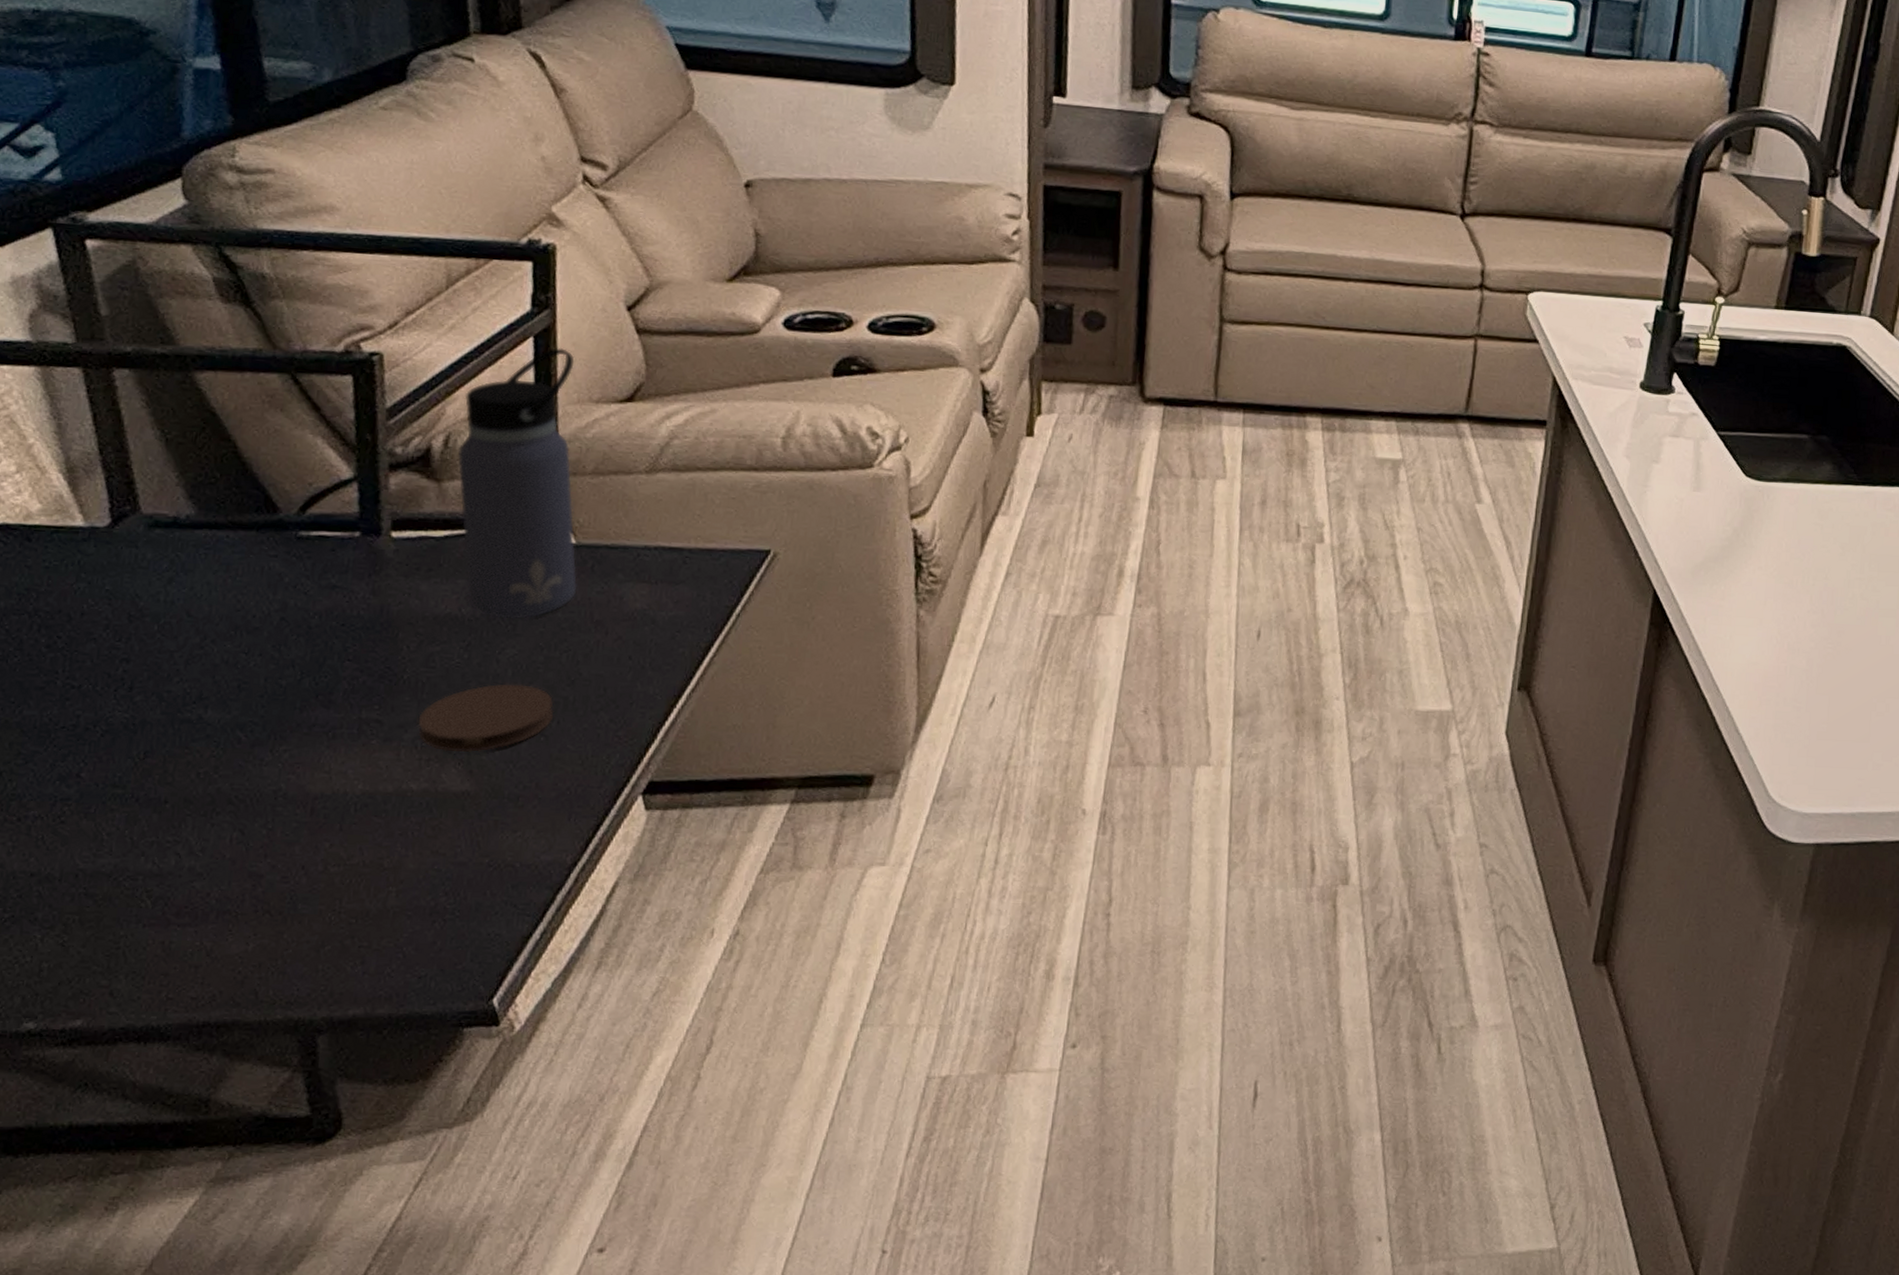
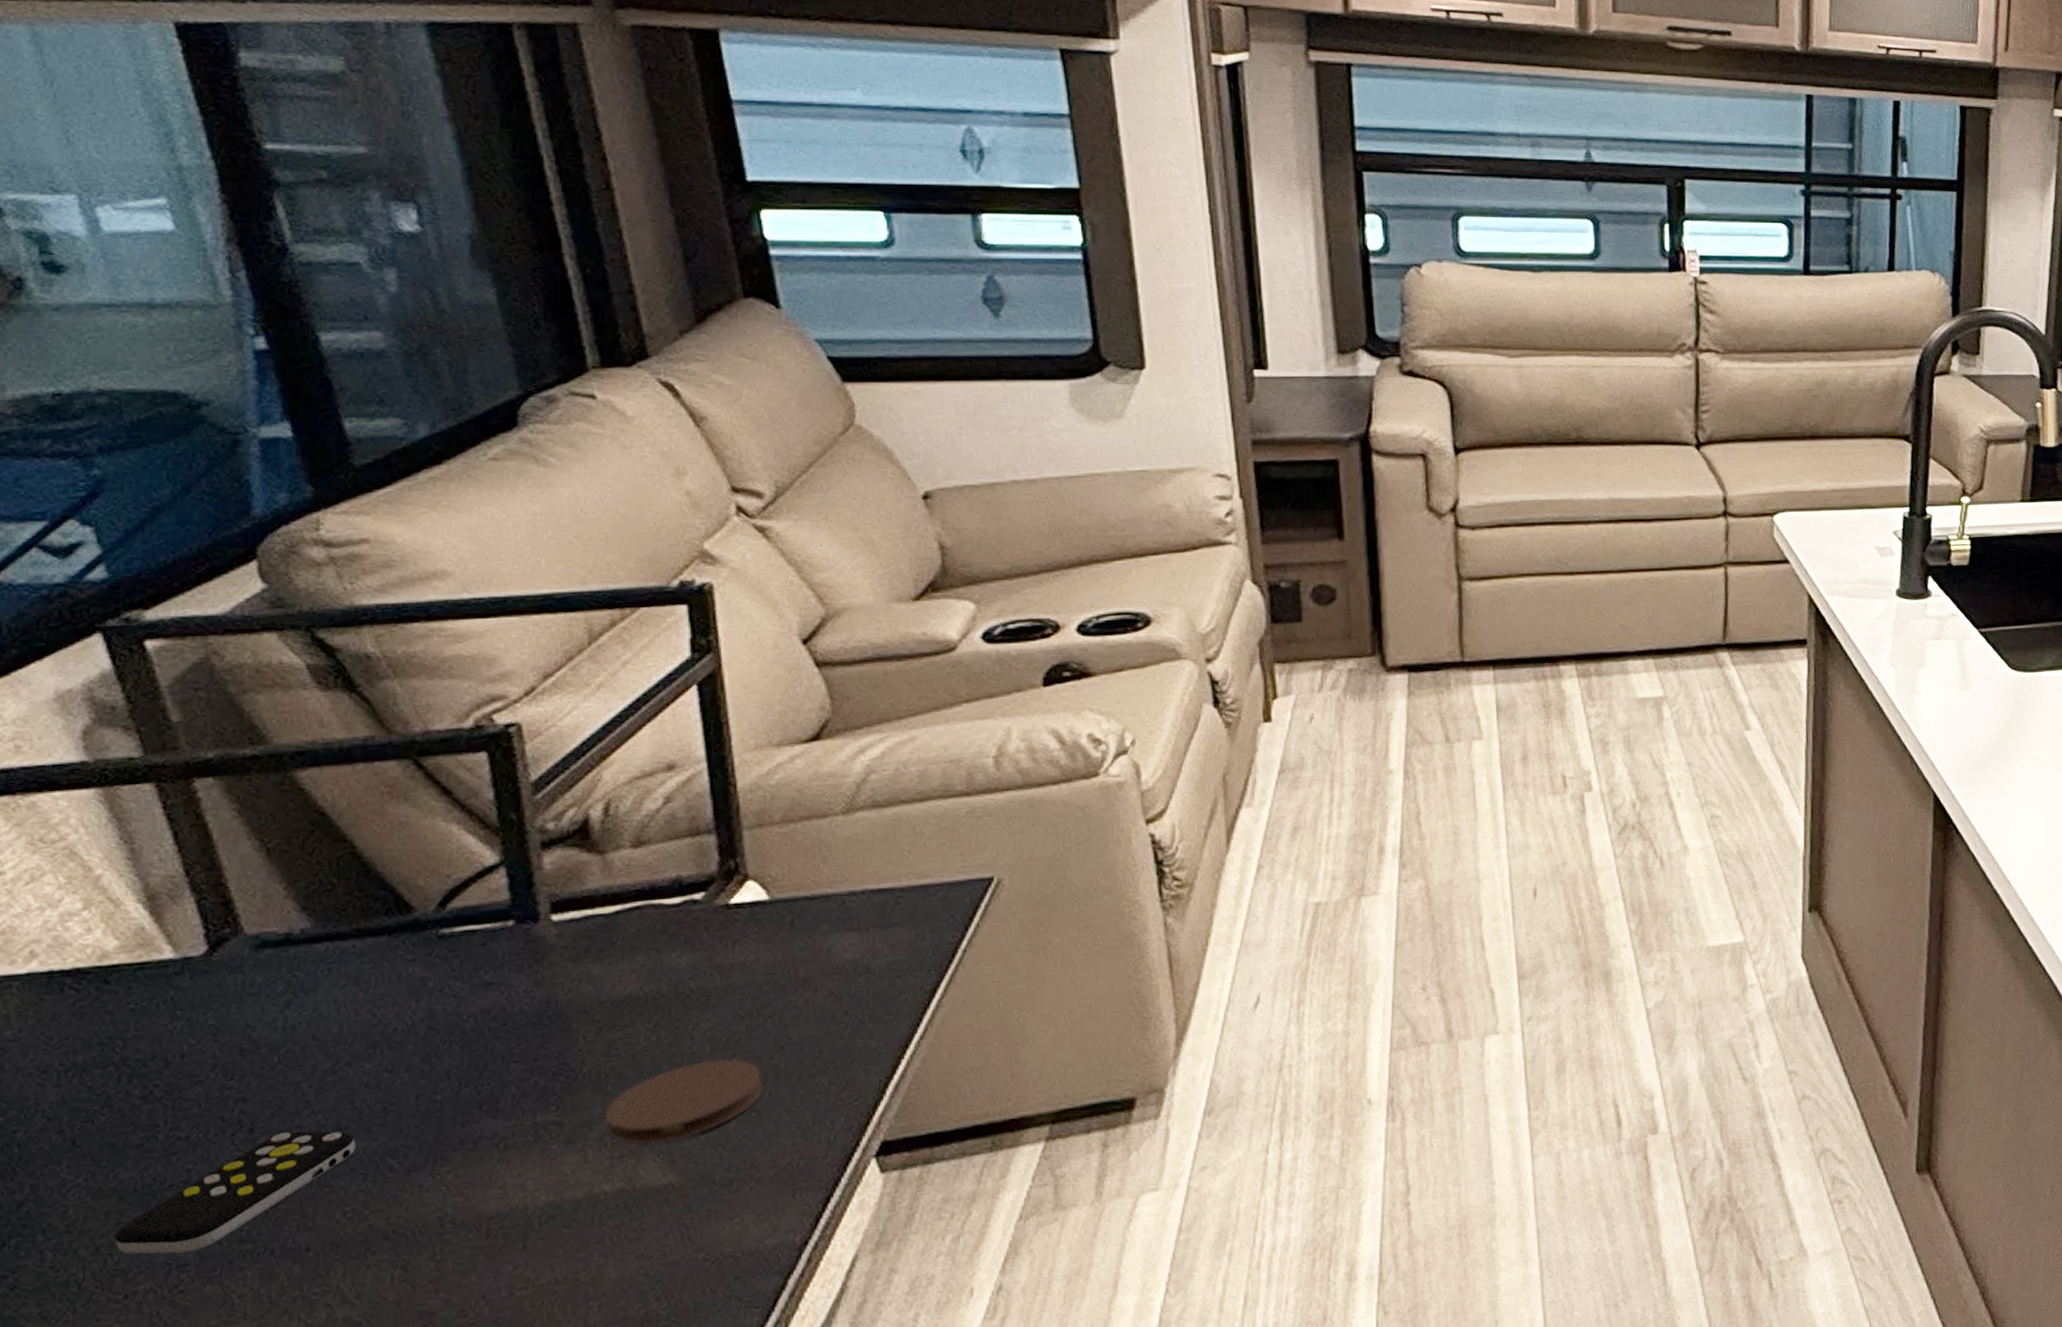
remote control: none [15,695,213,788] -> present [115,1131,355,1254]
water bottle: present [457,347,578,620] -> none [621,692,777,993]

